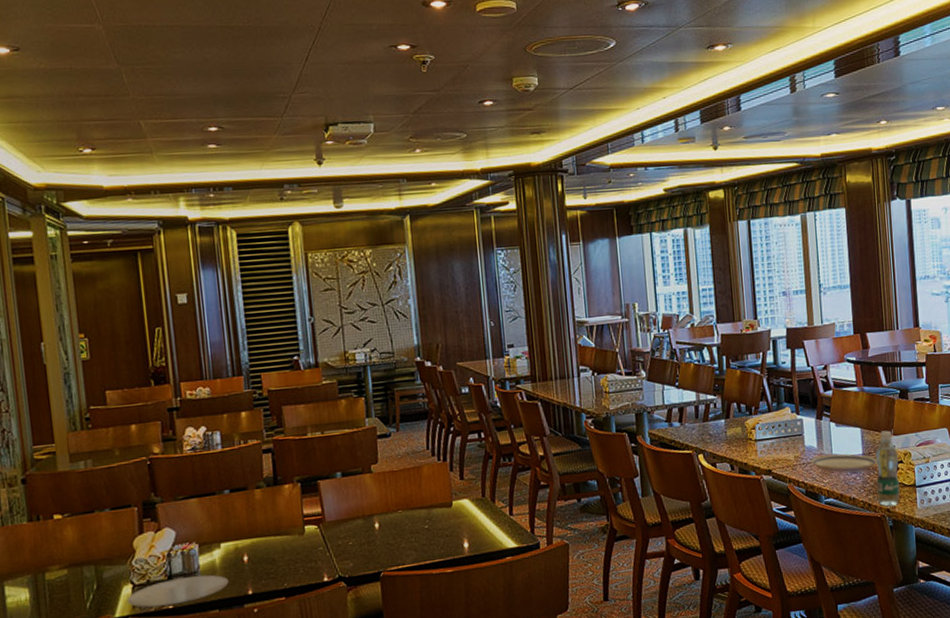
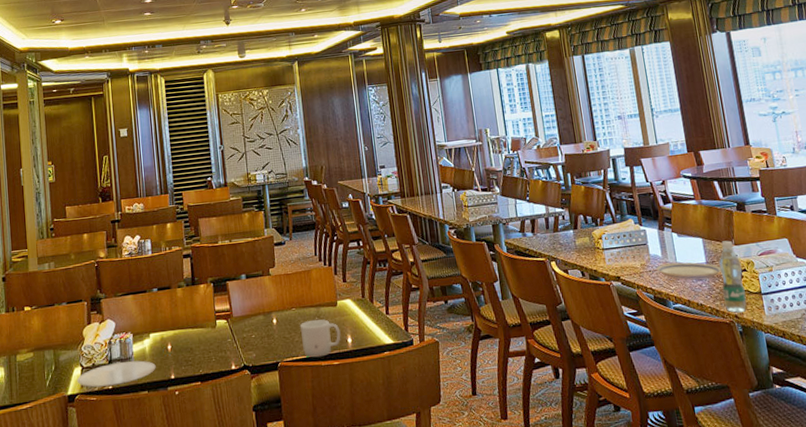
mug: none [407,522,456,566] -> present [299,319,341,358]

